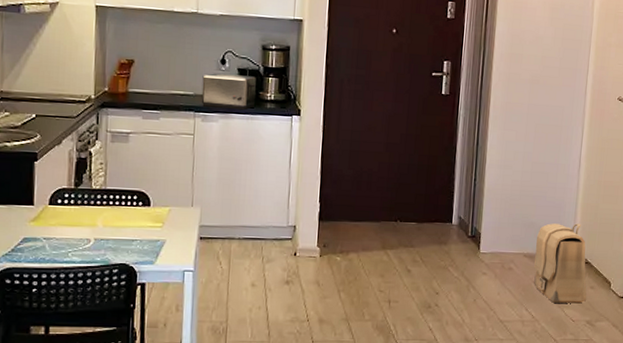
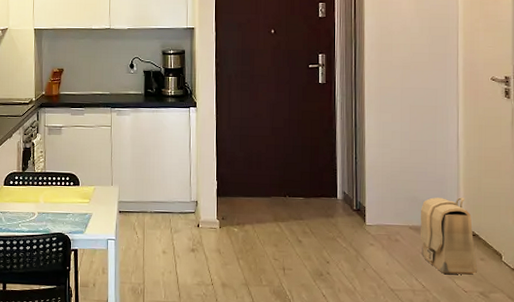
toaster: present [201,73,256,111] -> none [116,76,159,105]

